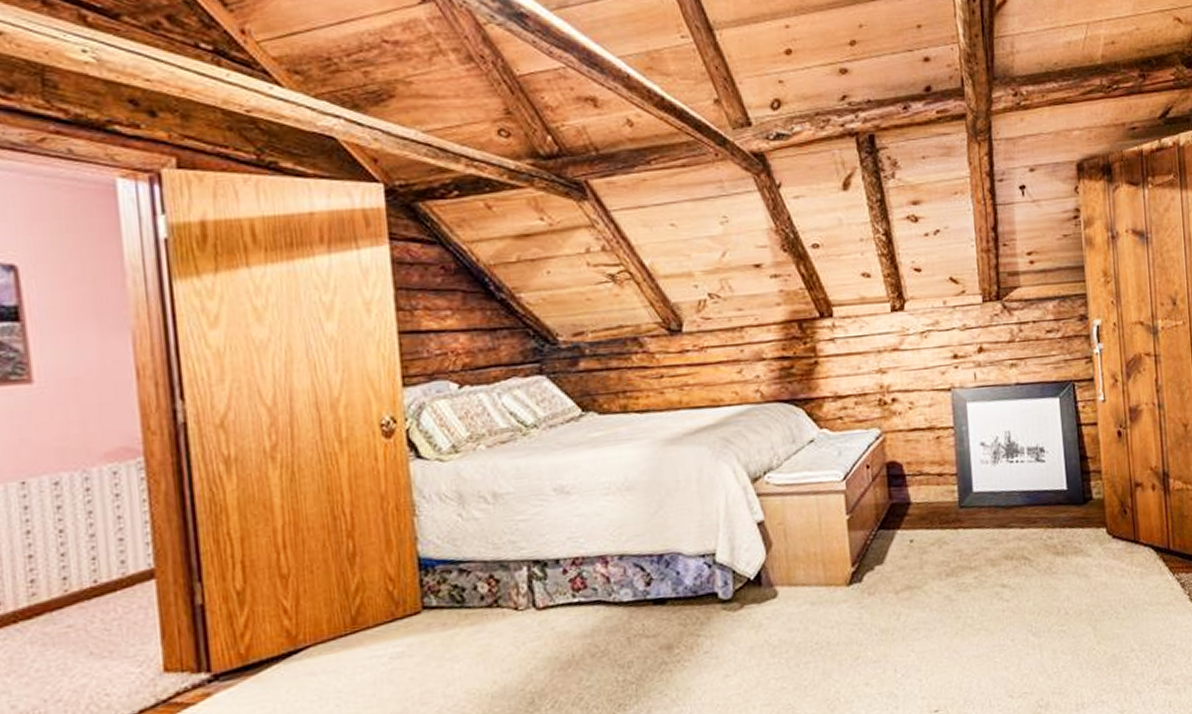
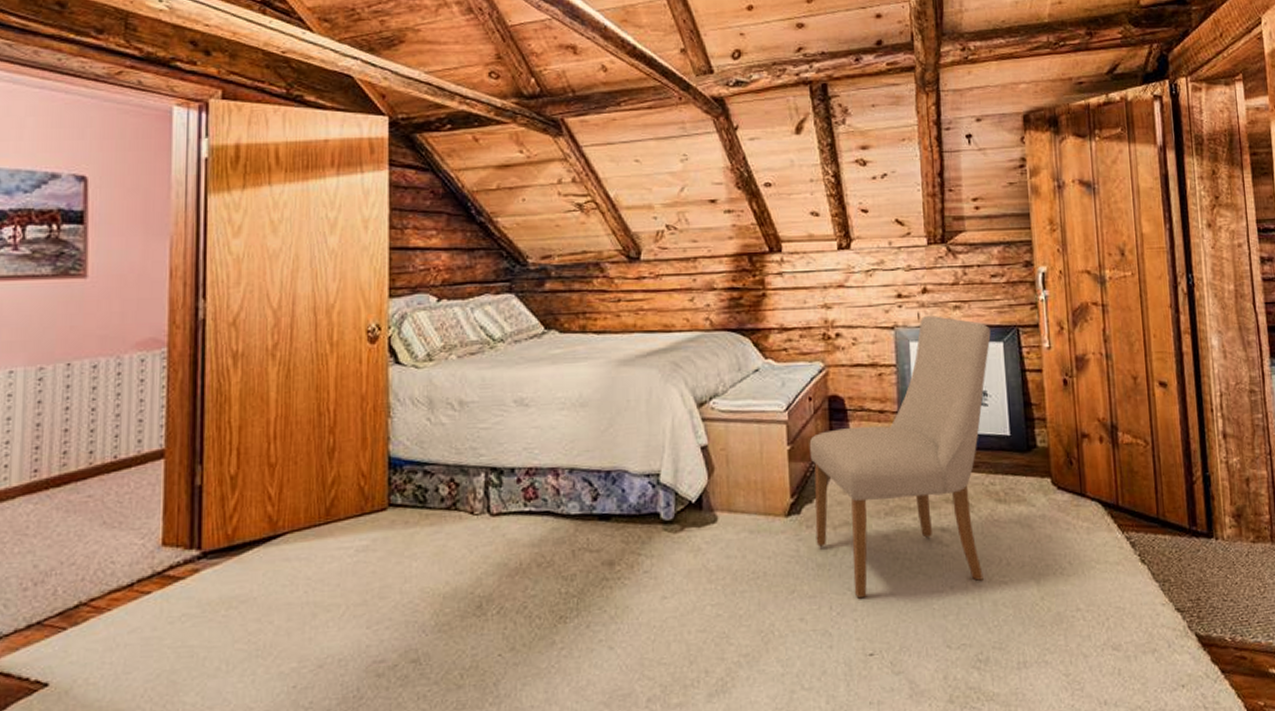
chair: none [868,375,1047,659] -> present [809,316,991,599]

